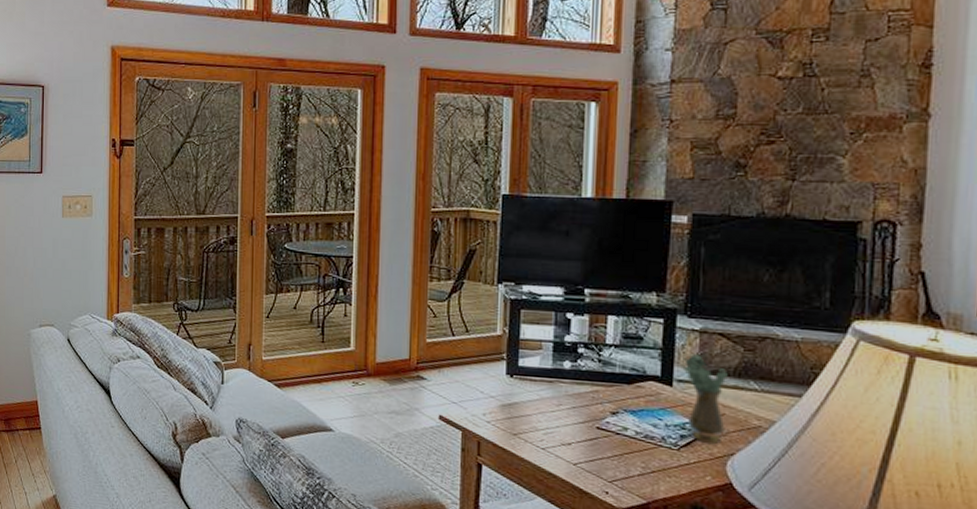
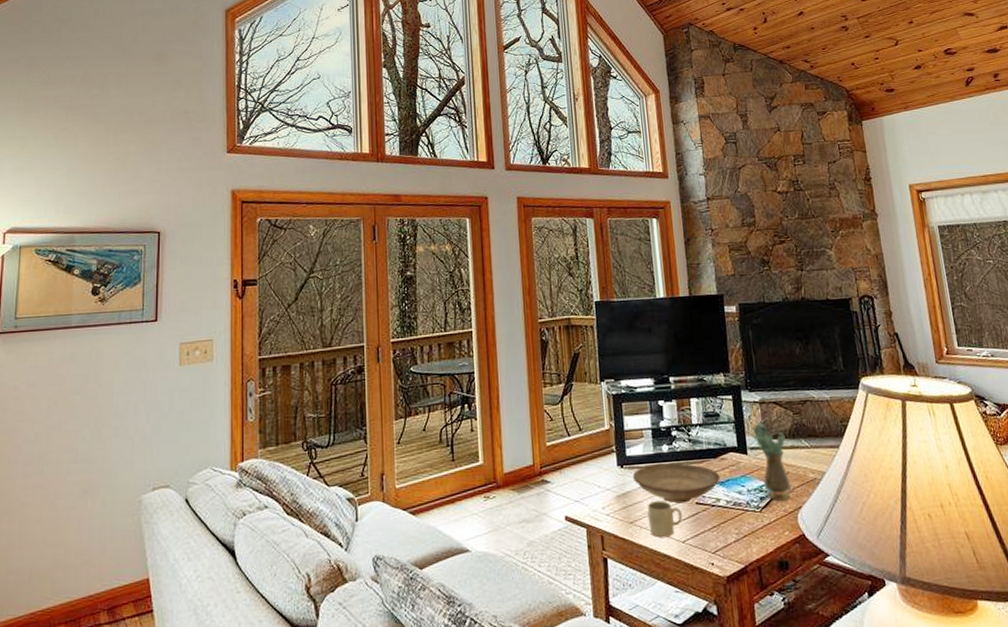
decorative bowl: none [522,379,632,426] -> present [632,462,720,504]
mug: none [535,417,578,456] -> present [647,501,683,538]

